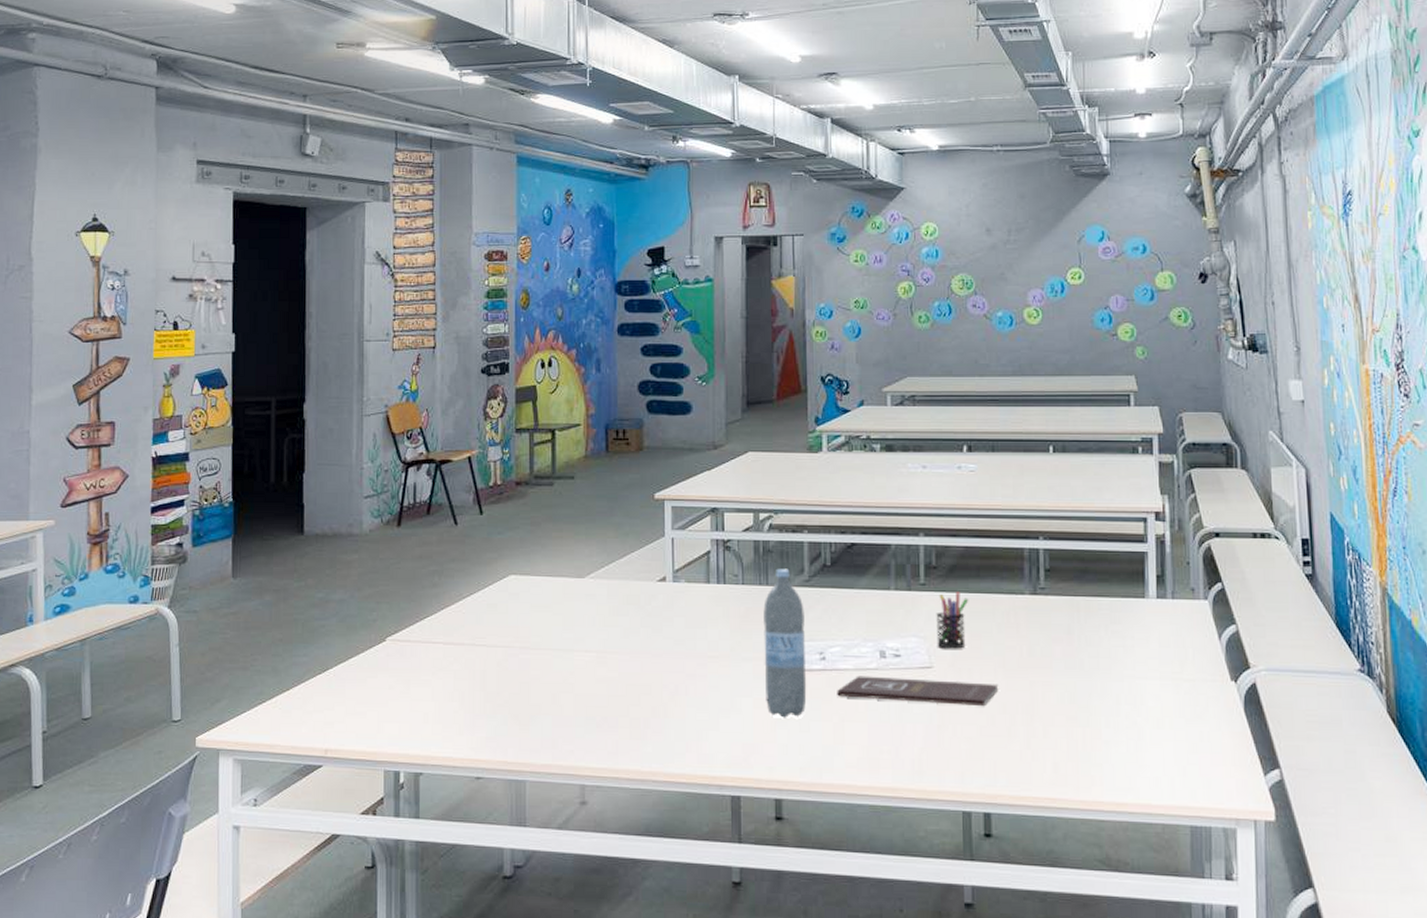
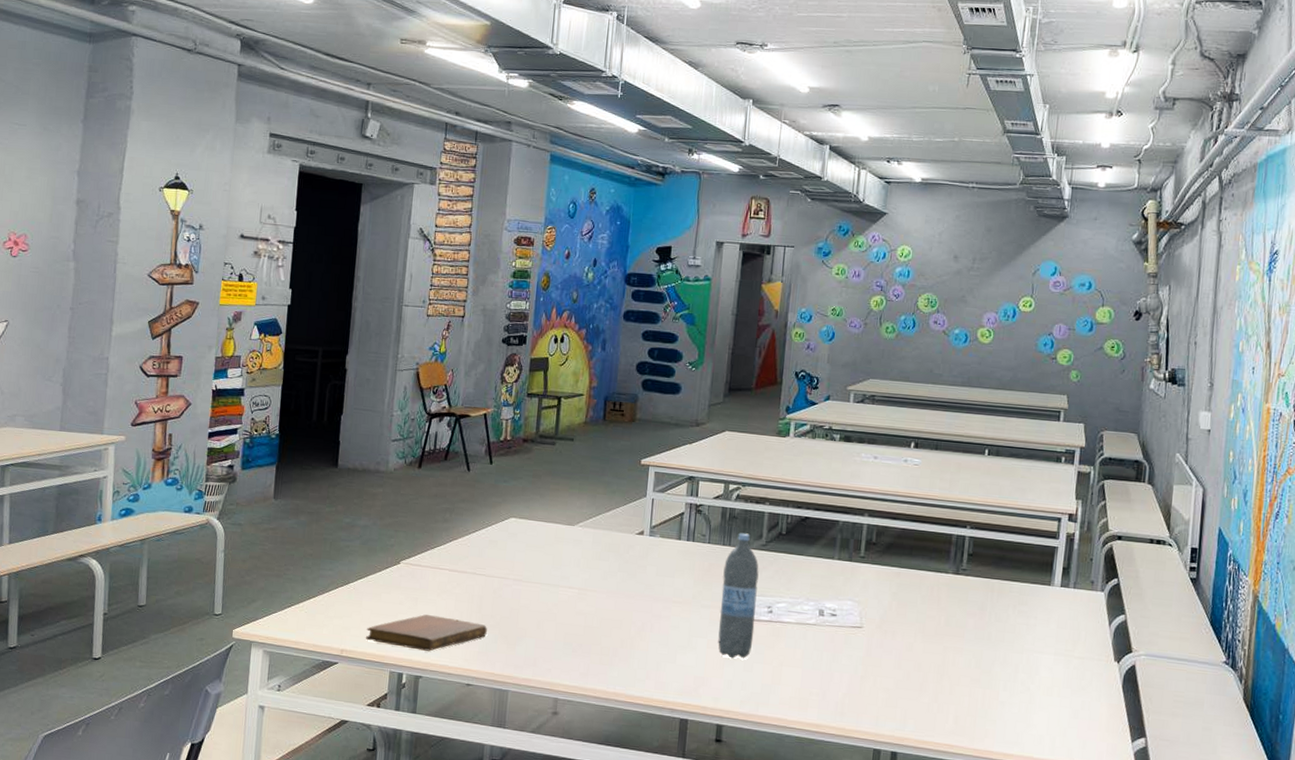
notebook: none [353,699,494,742] -> present [366,614,487,651]
book: present [837,676,999,707] -> none [779,628,917,664]
pen holder: present [936,592,969,649] -> none [868,566,900,614]

